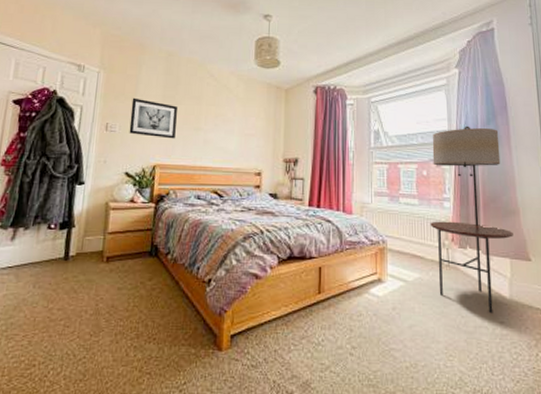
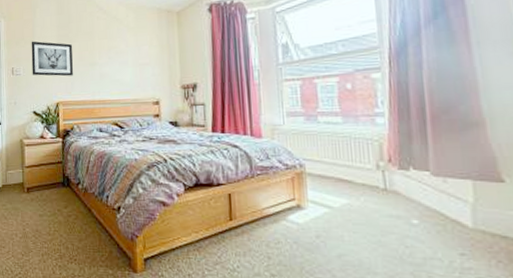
lamp: present [430,126,513,314] -> none [356,23,477,244]

